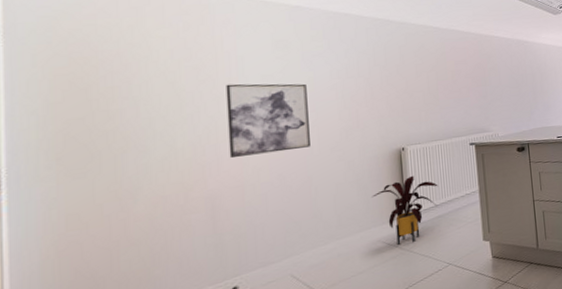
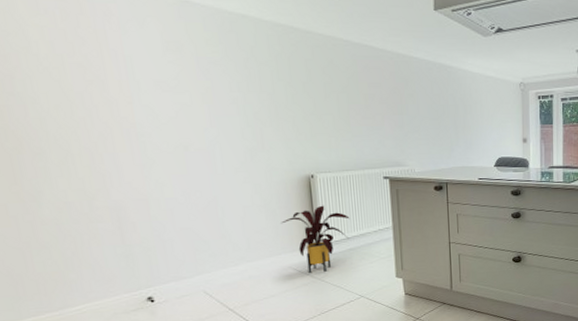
wall art: present [226,83,310,159] -> none [116,88,214,170]

